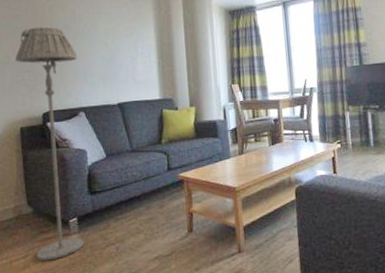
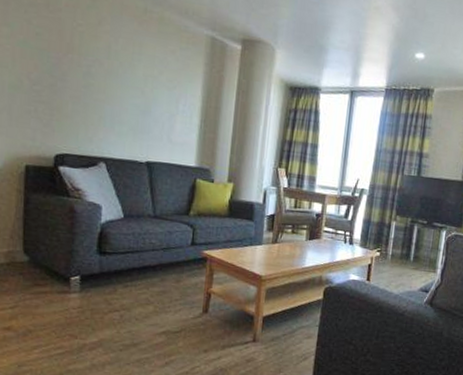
floor lamp: present [15,26,84,261] -> none [27,52,107,317]

